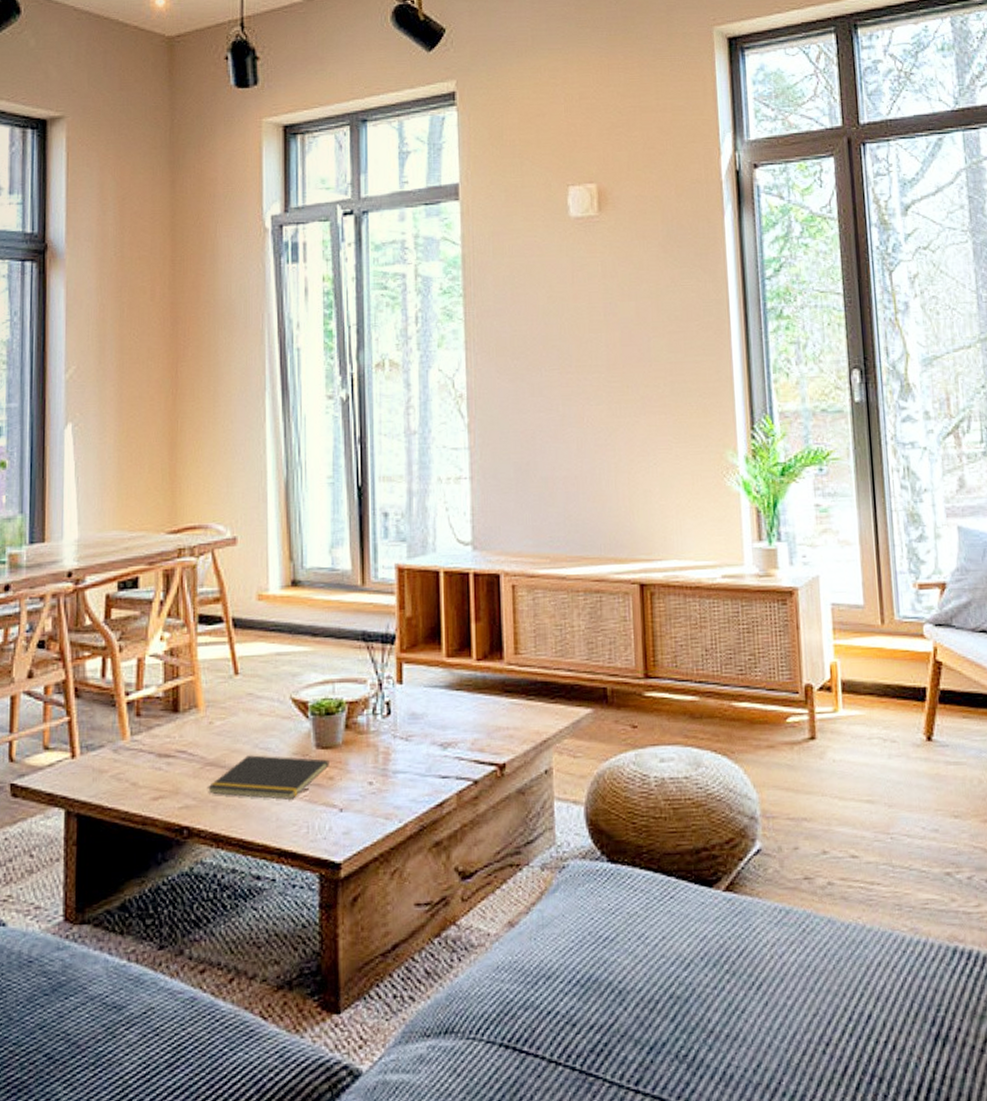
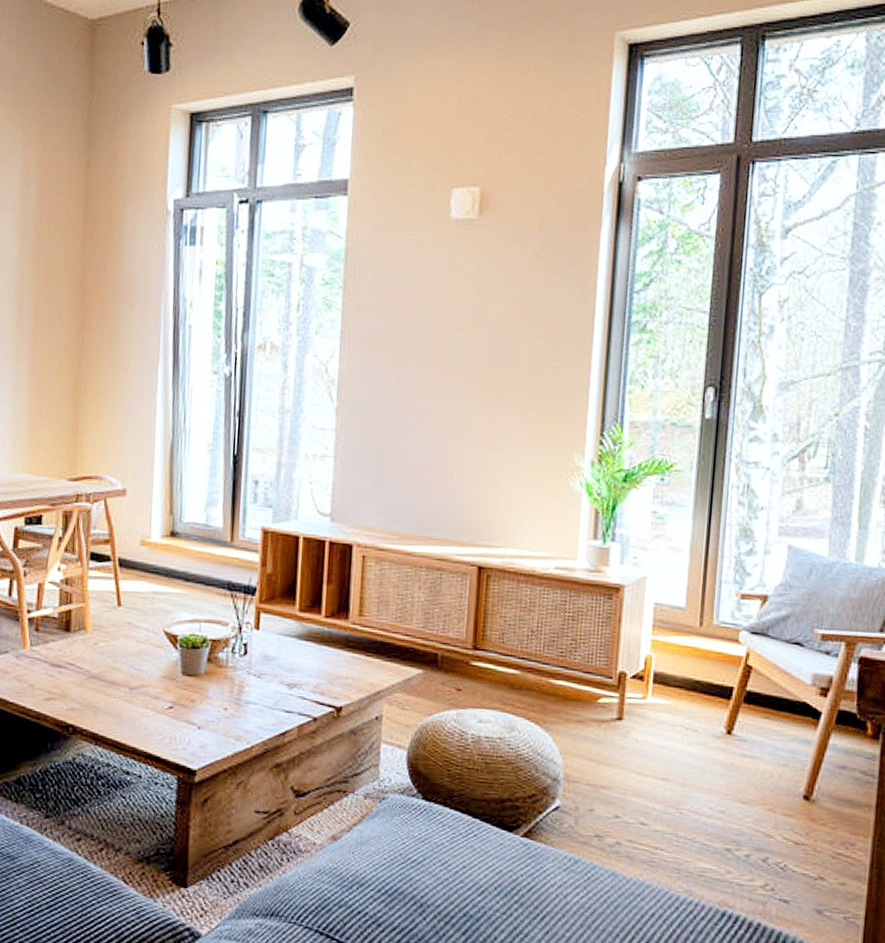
notepad: present [208,755,329,800] -> none [90,674,192,714]

